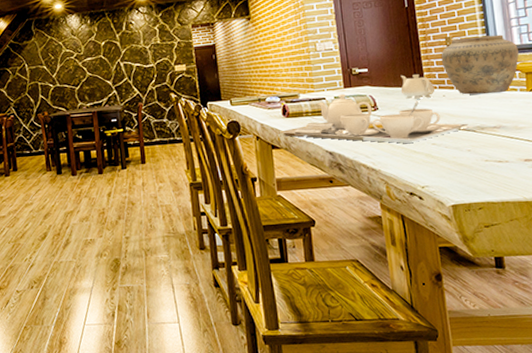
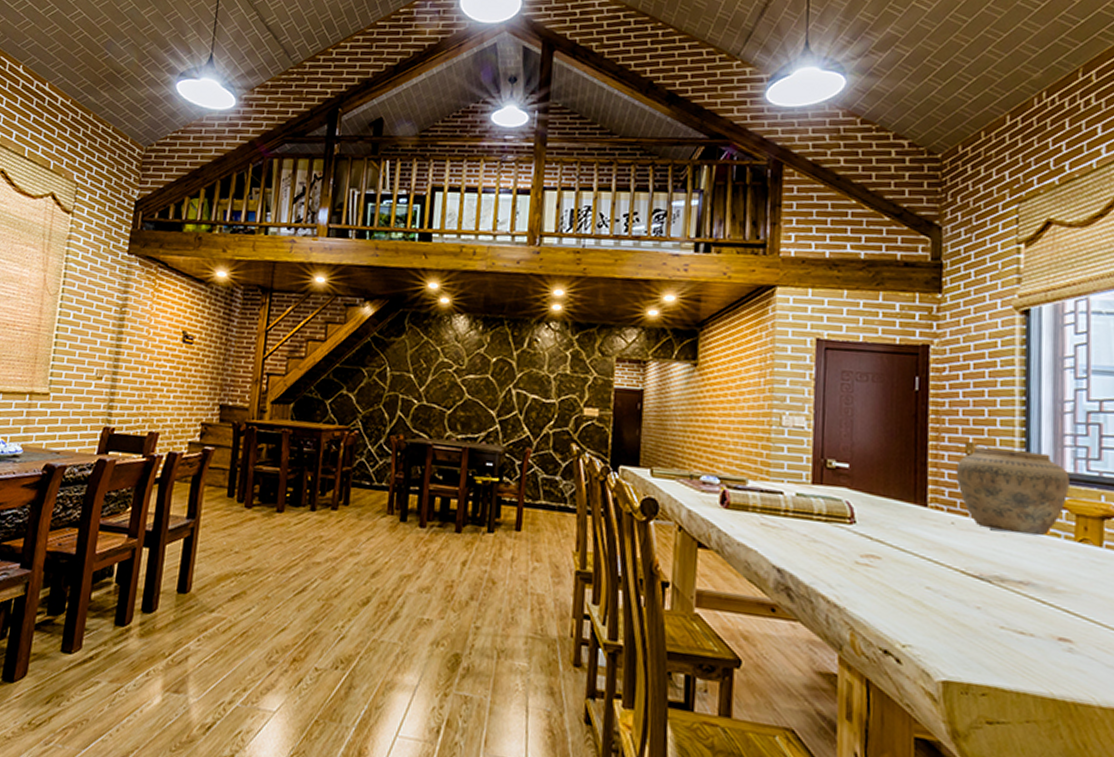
tea set: present [279,93,469,144] -> none [711,491,983,581]
teapot: present [400,73,435,99] -> none [891,481,942,522]

